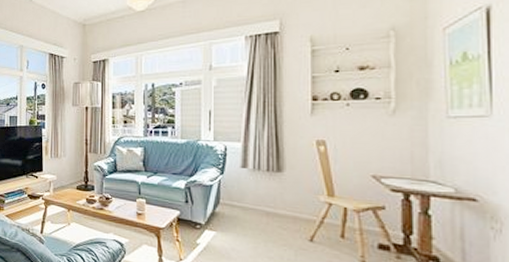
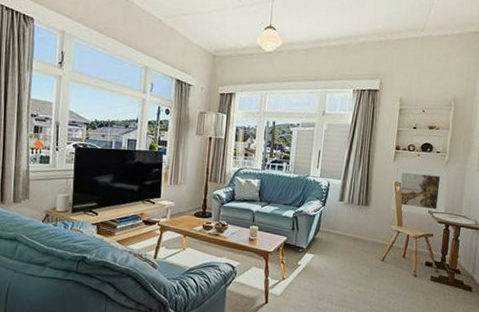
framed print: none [314,119,400,183] -> present [390,165,449,216]

